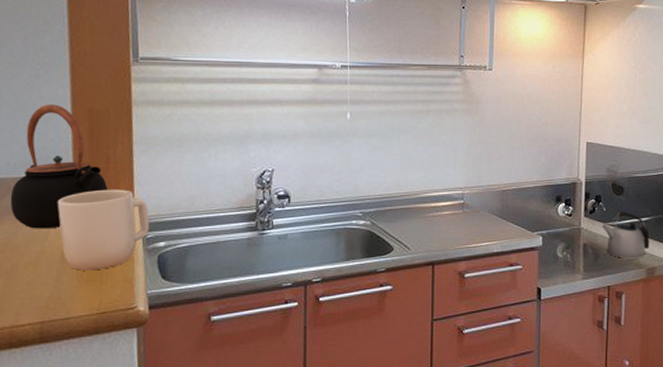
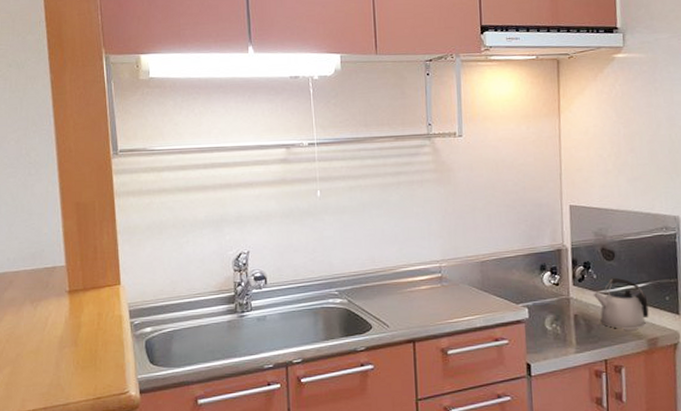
teapot: present [10,104,108,229] -> none [12,200,97,319]
mug: present [57,189,149,271] -> none [52,278,136,358]

